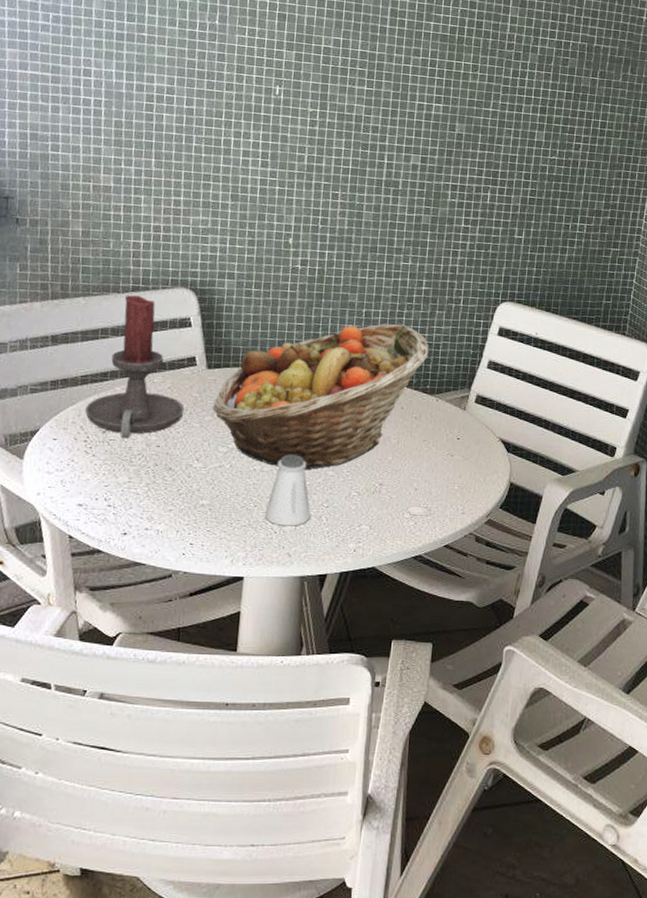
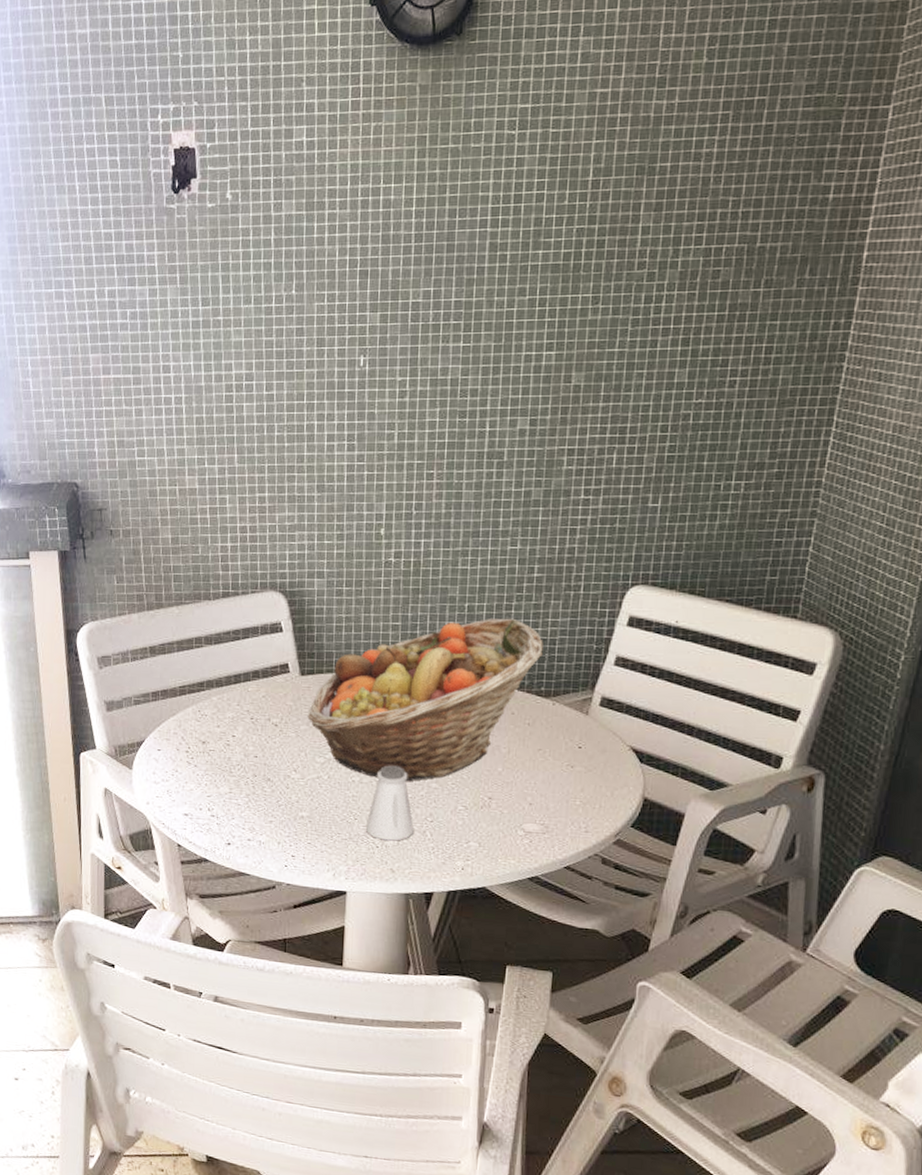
candle holder: present [85,295,185,439] -> none [185,602,280,749]

